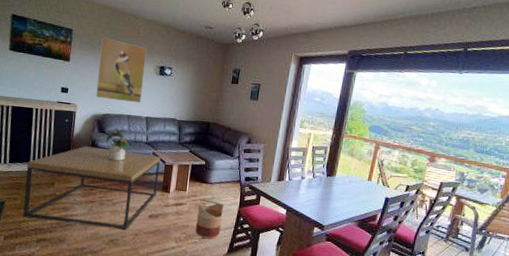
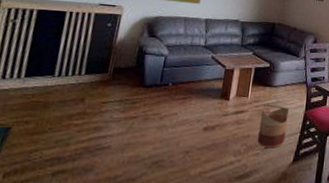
coffee table: present [23,146,161,230] -> none [35,52,221,147]
potted plant: present [102,129,131,161] -> none [153,32,187,68]

